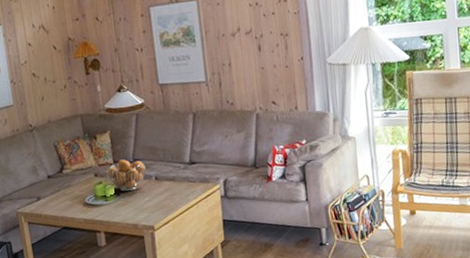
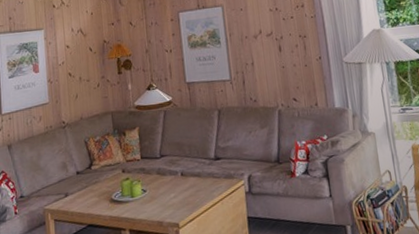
fruit basket: present [105,159,147,191] -> none [133,155,173,187]

